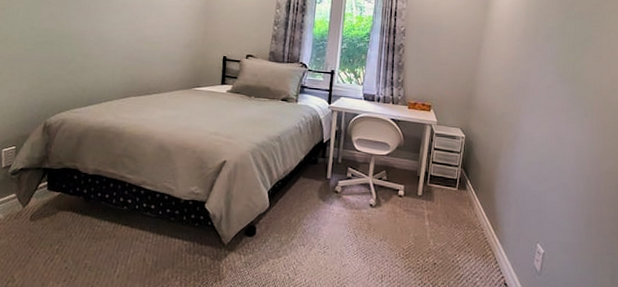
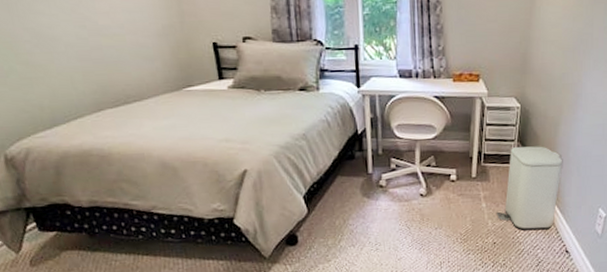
pedal bin: none [438,172,503,258] -> present [496,146,563,231]

